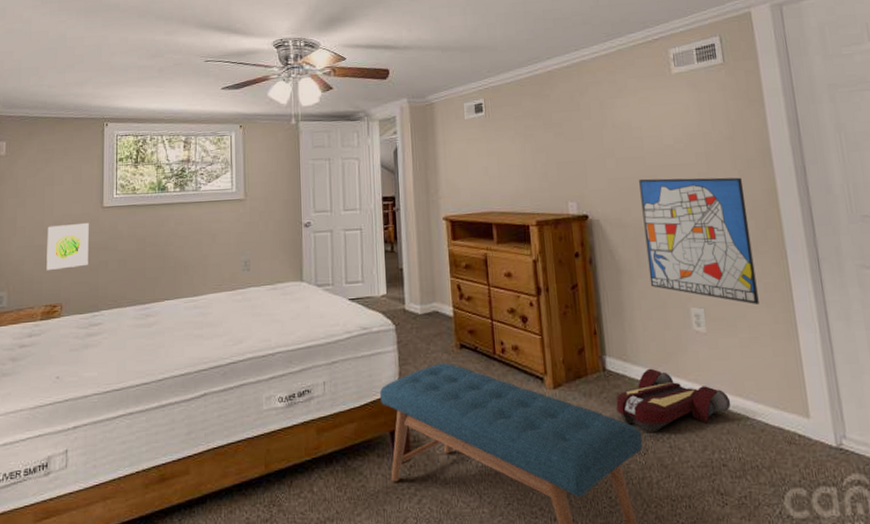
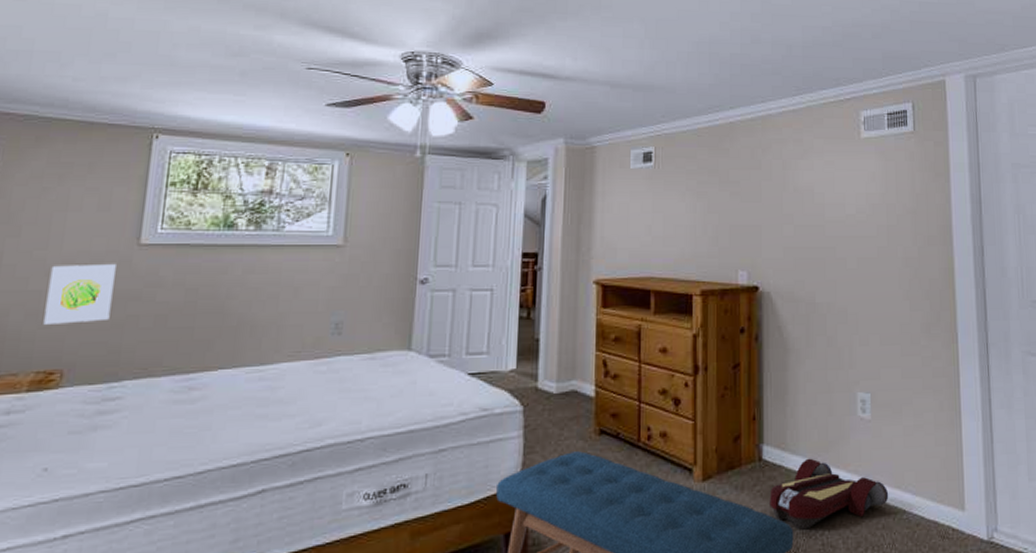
wall art: present [639,177,759,305] -> none [816,249,926,391]

